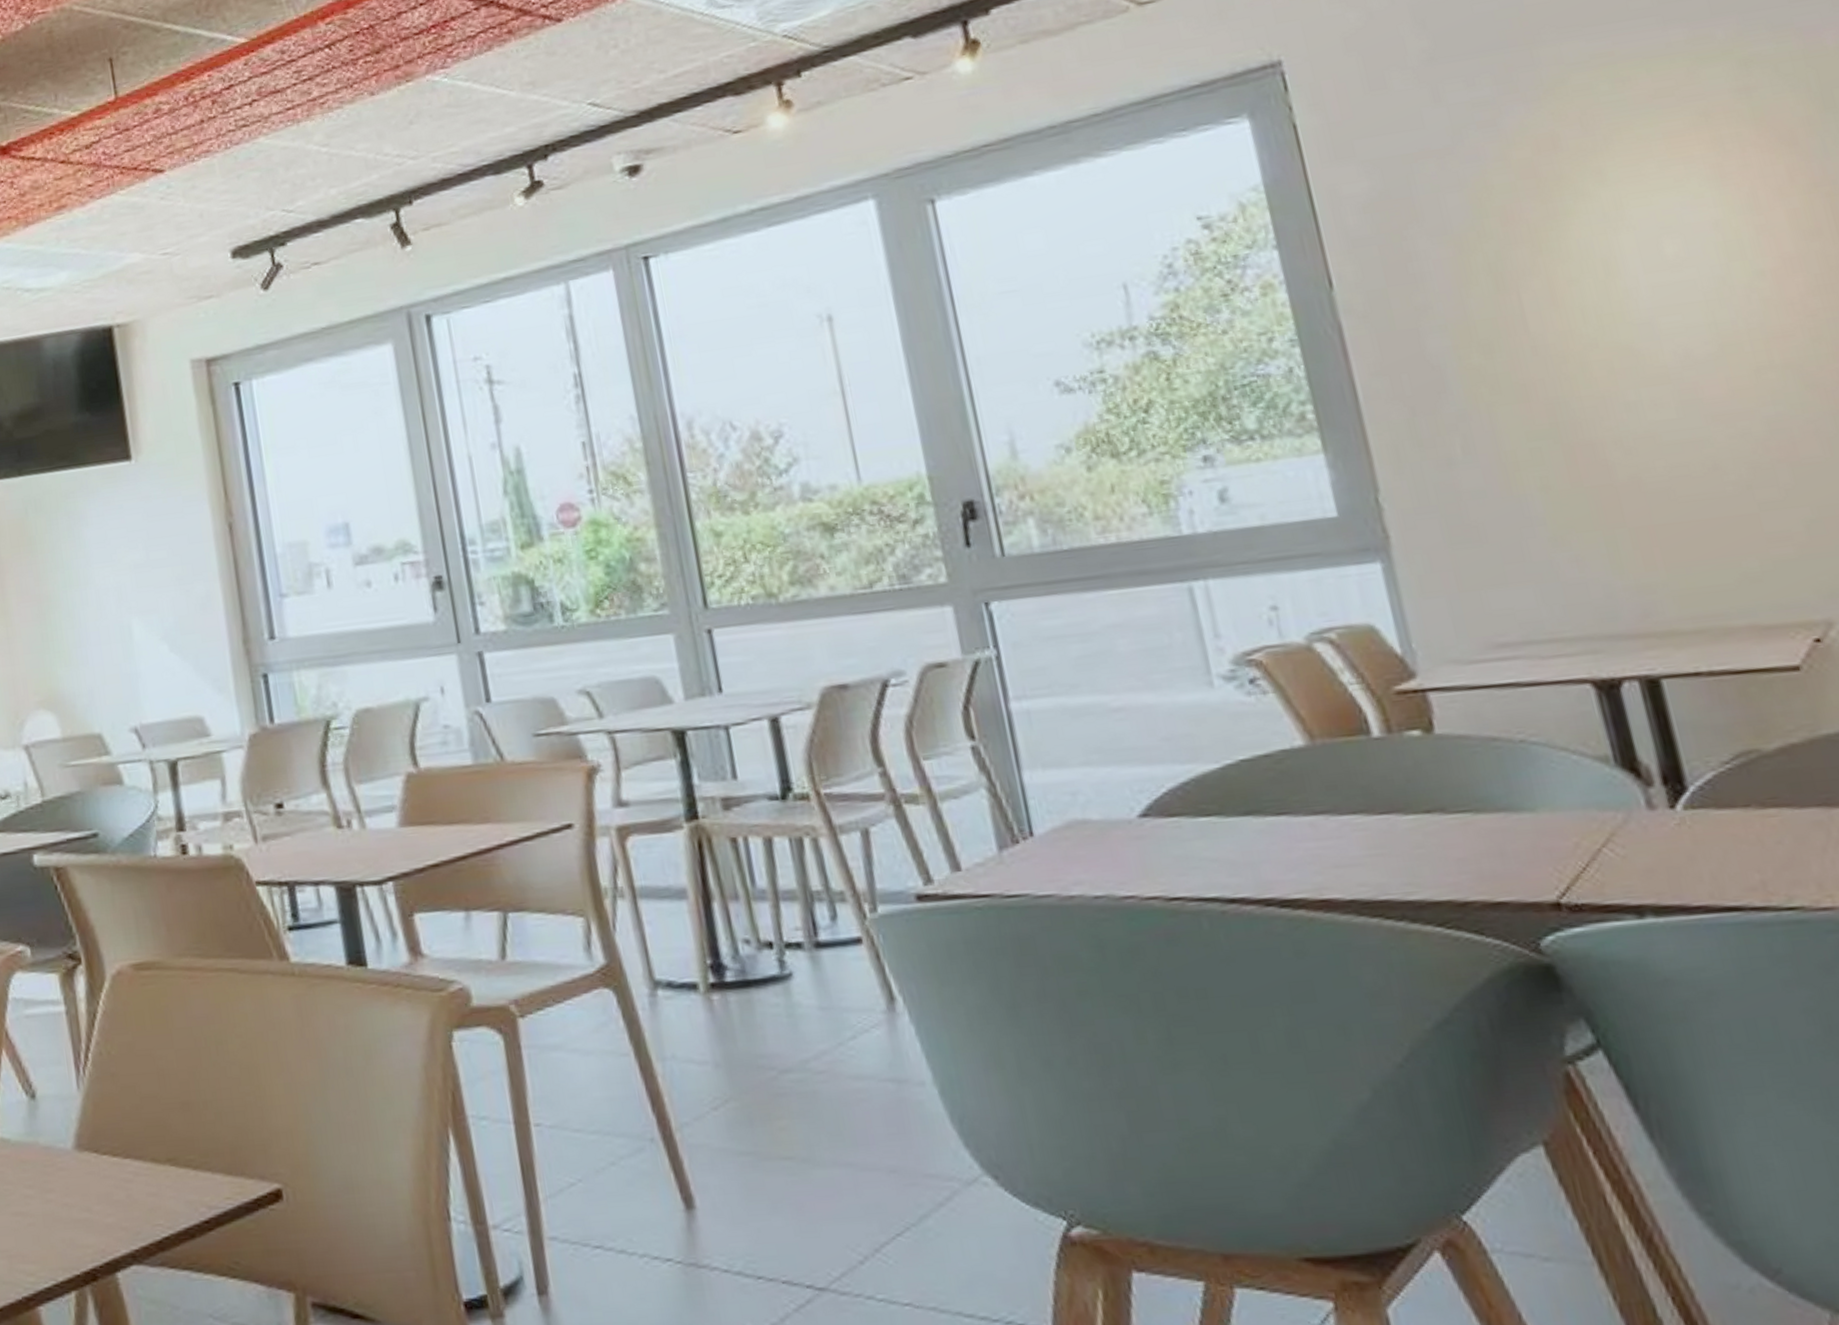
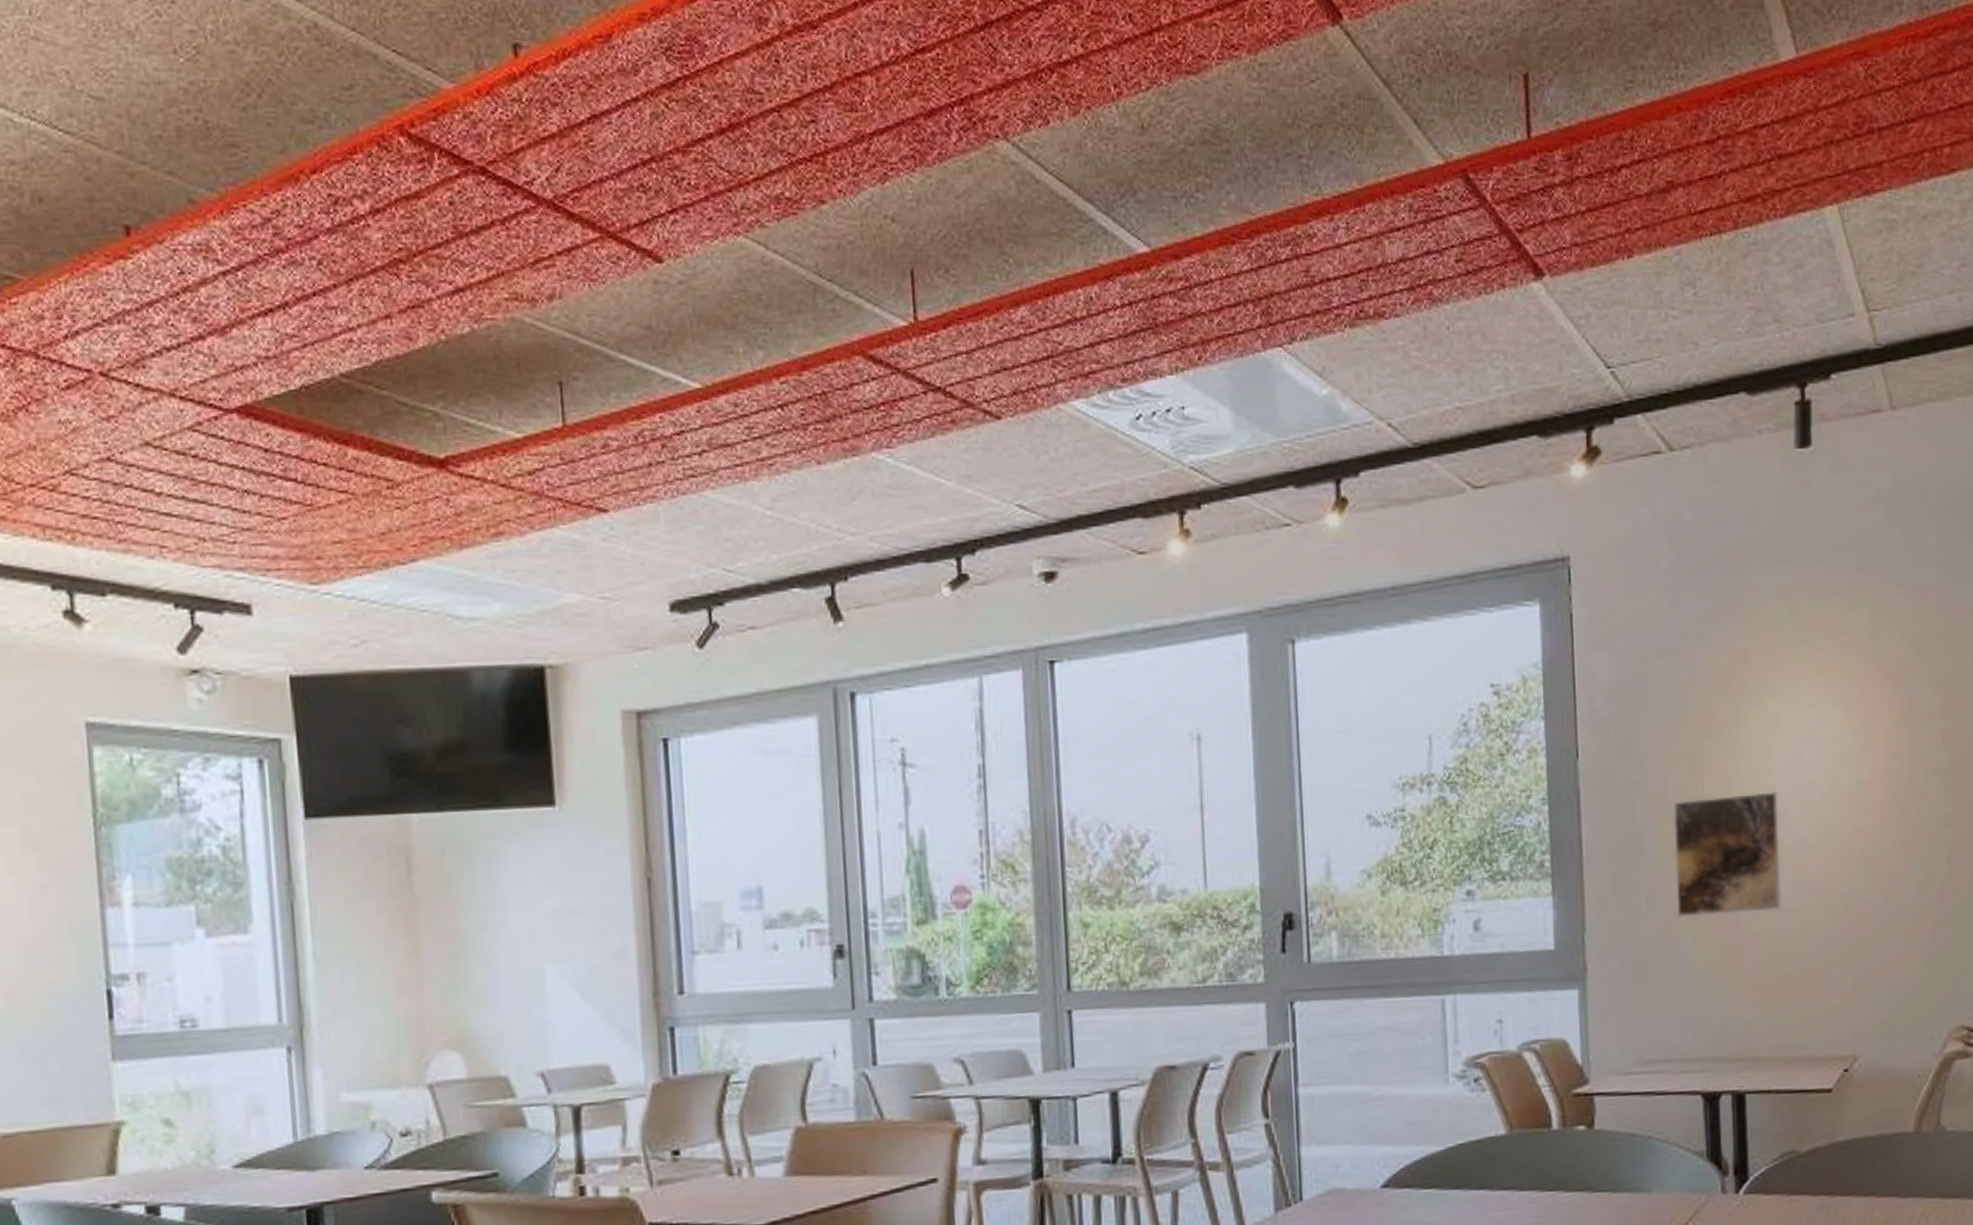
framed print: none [1480,297,1670,463] -> present [1673,791,1781,916]

